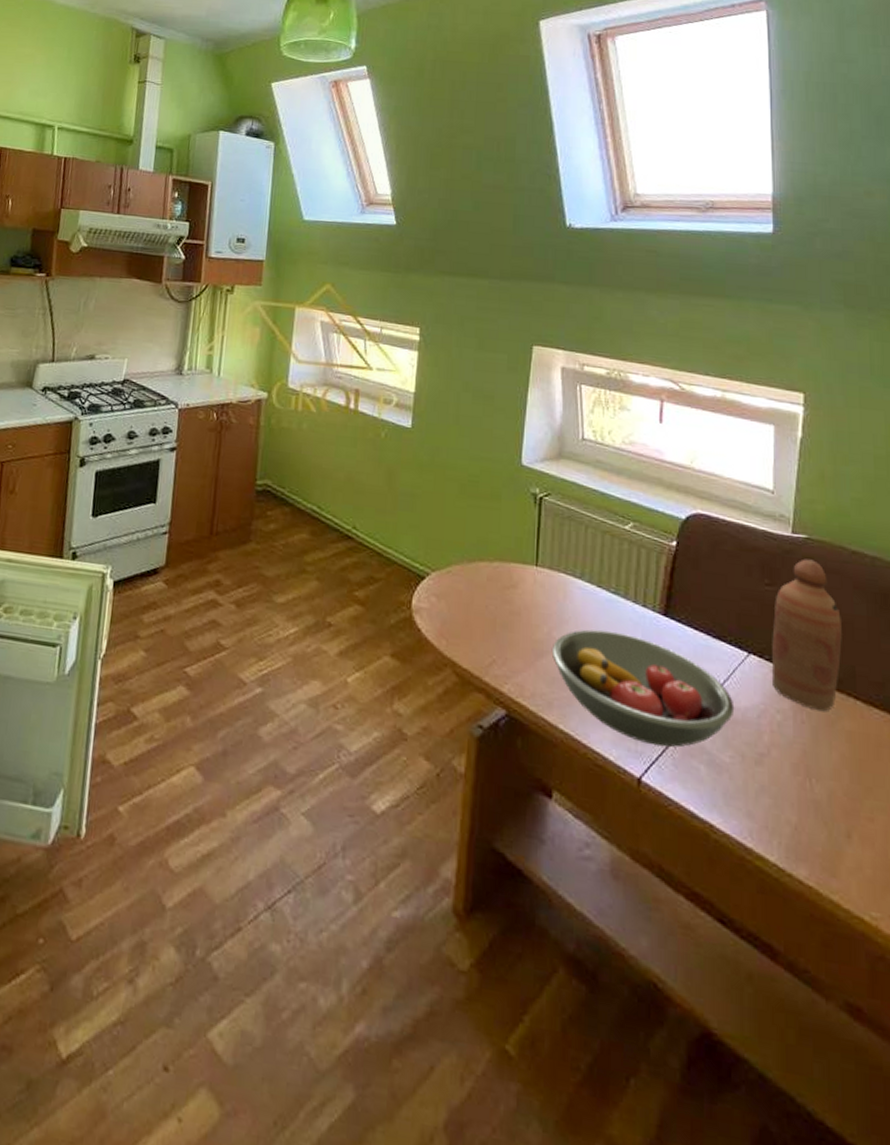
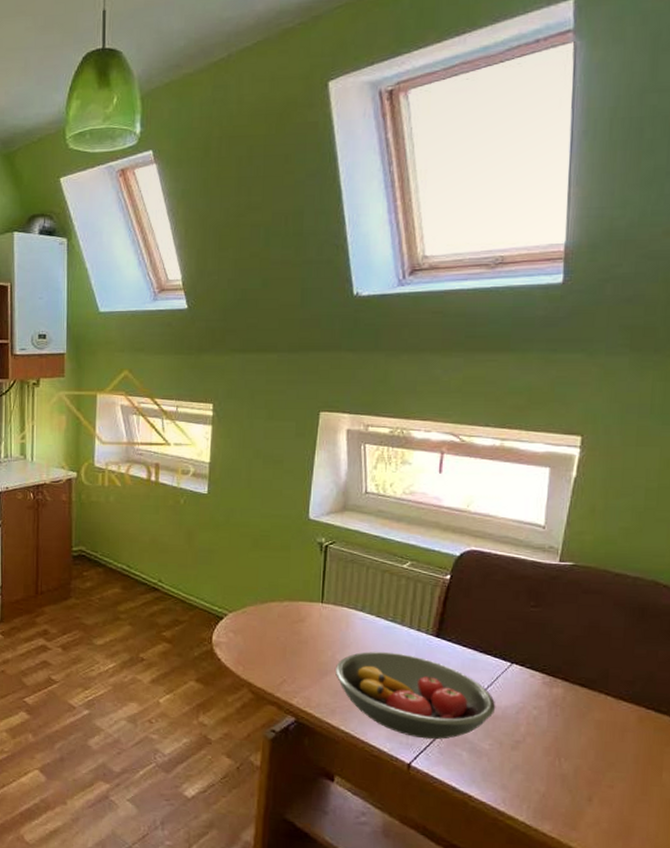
bottle: present [772,558,842,712] -> none [532,583,600,707]

